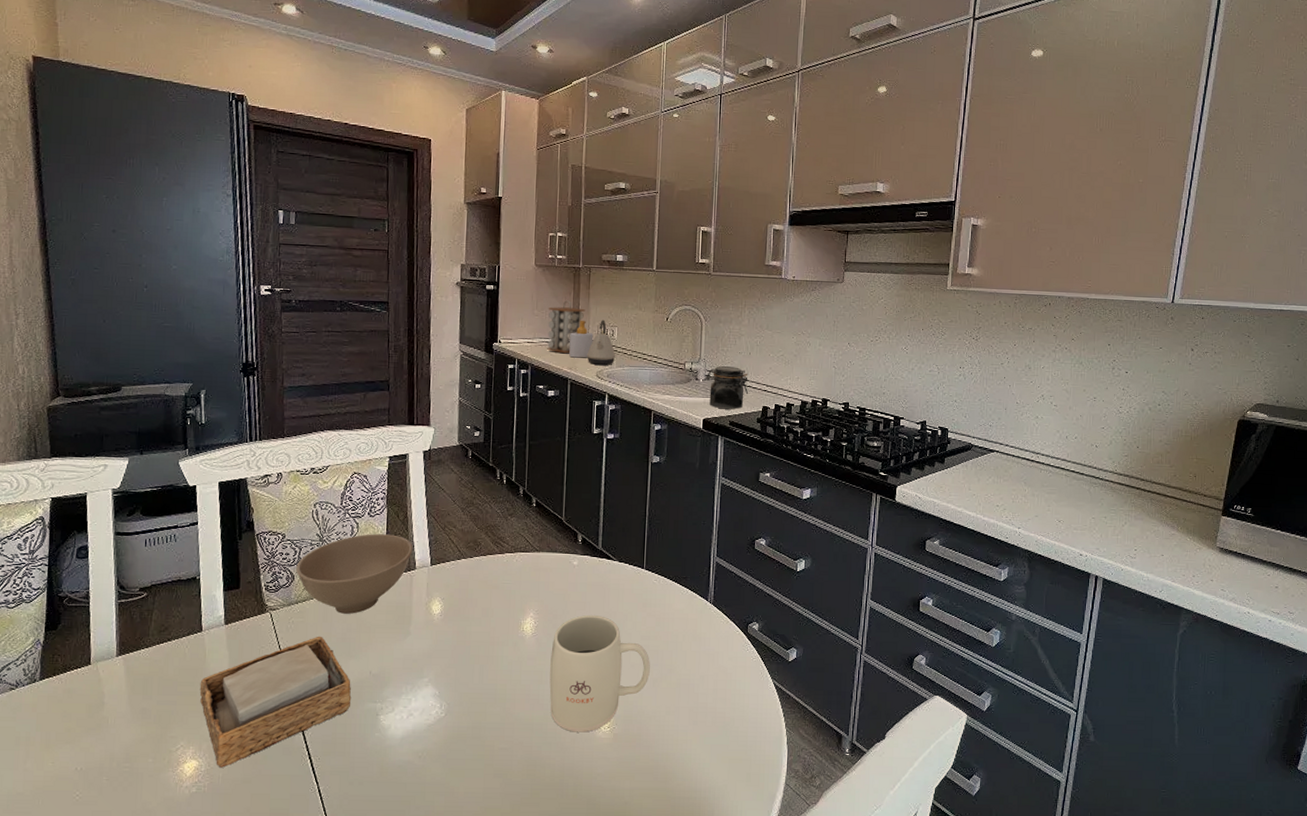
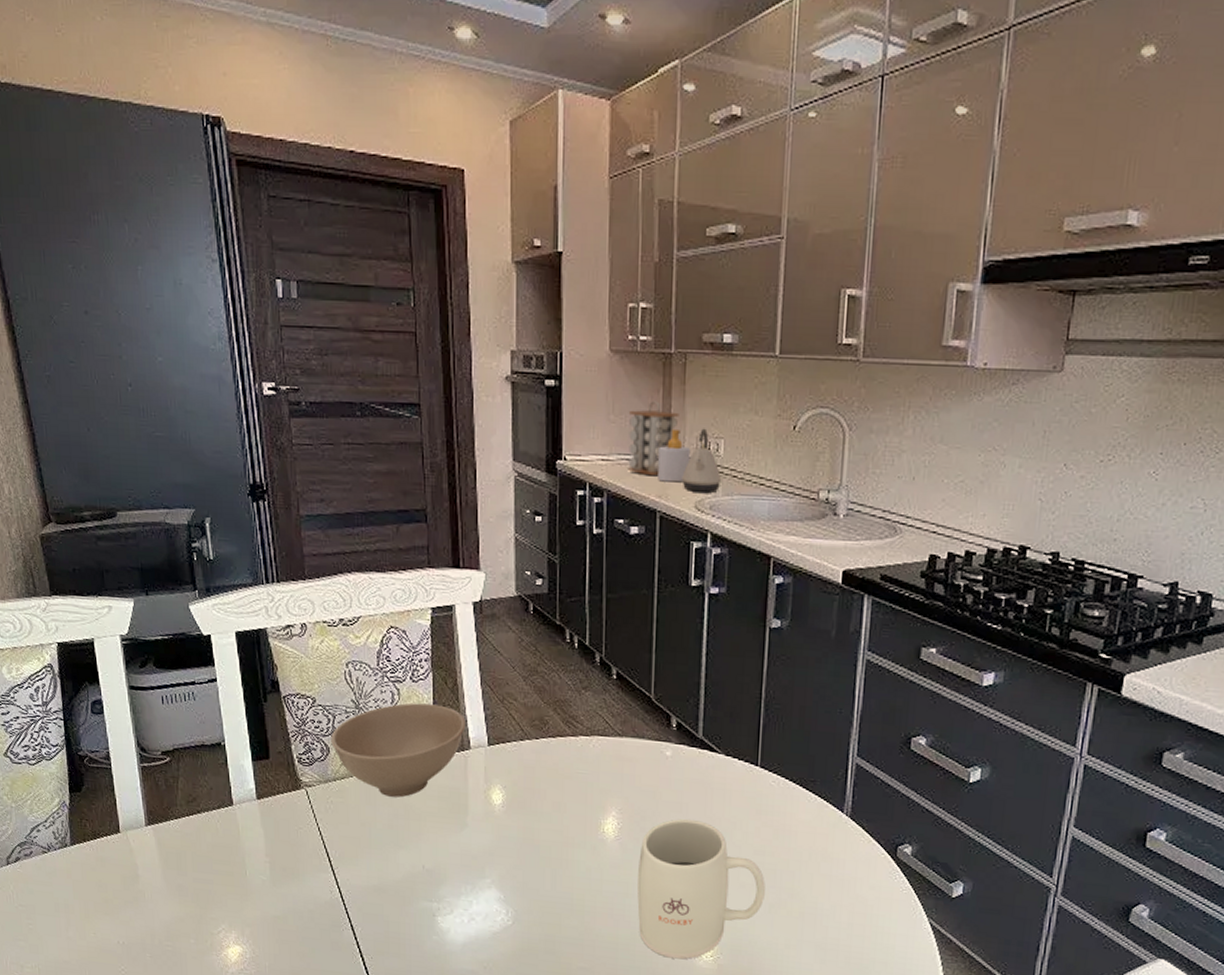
napkin holder: present [199,636,352,768] -> none [236,820,404,957]
jar: present [706,366,748,410] -> none [848,496,911,558]

